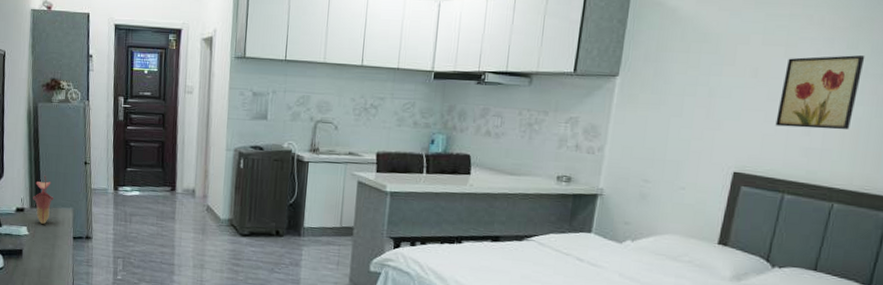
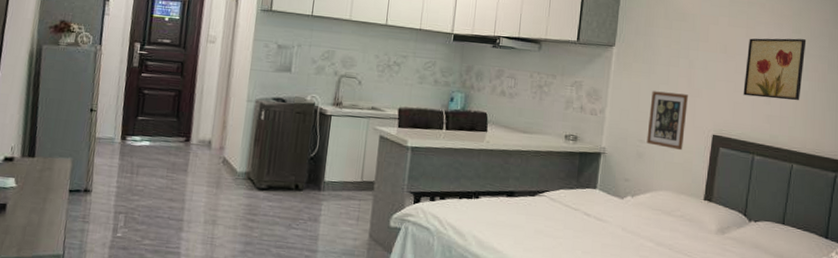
pitcher plant: present [33,175,54,224] -> none [25,122,50,175]
picture frame: none [652,124,706,191] -> present [646,91,688,151]

